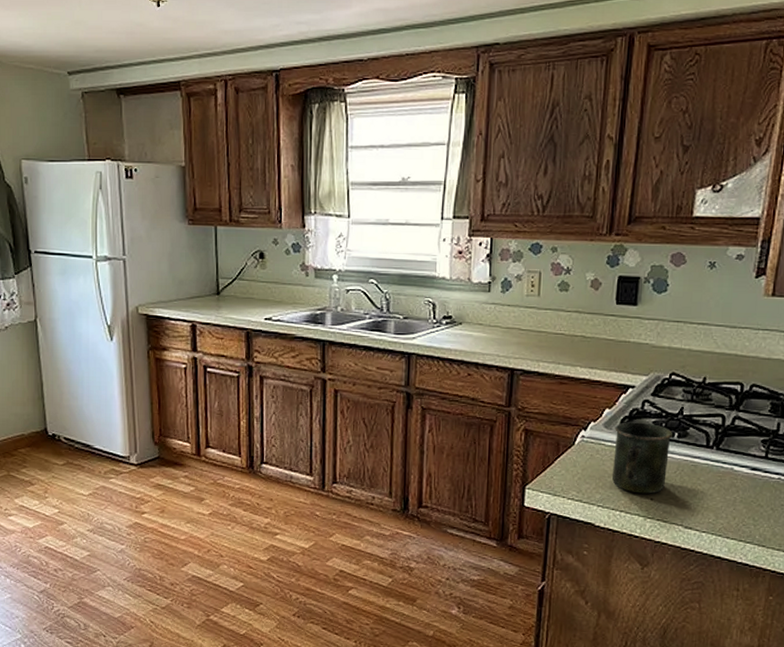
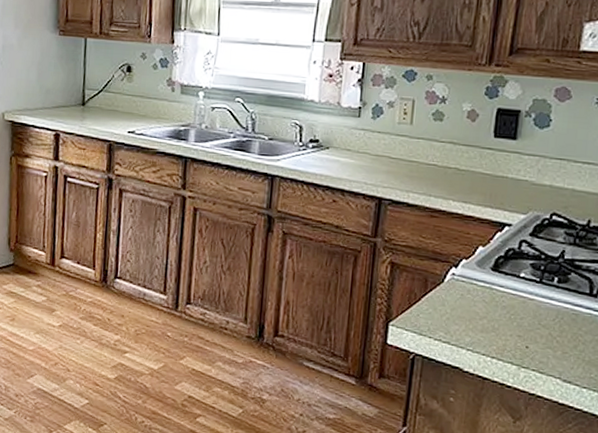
mug: present [611,422,674,494] -> none [483,262,553,341]

